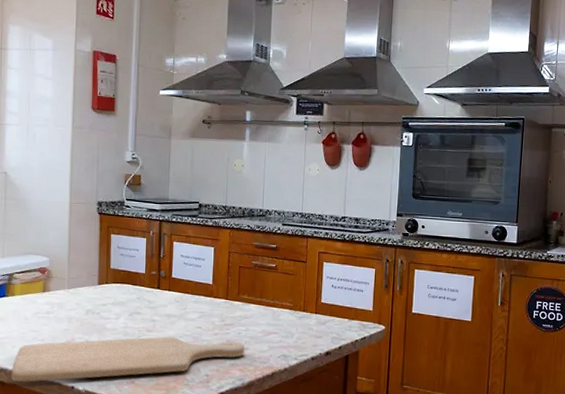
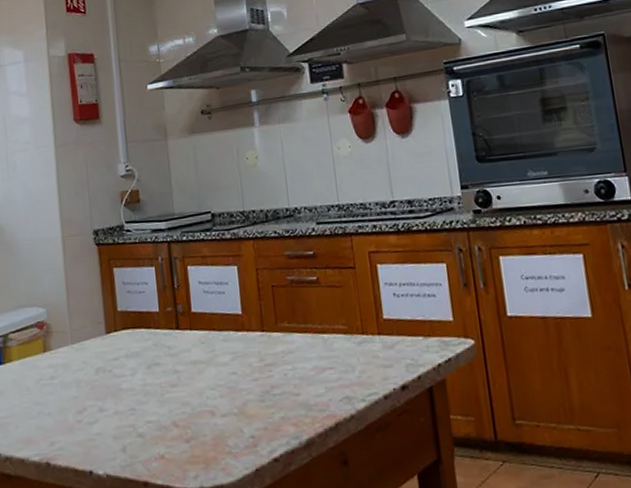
chopping board: present [11,336,245,383] -> none [17,386,297,474]

